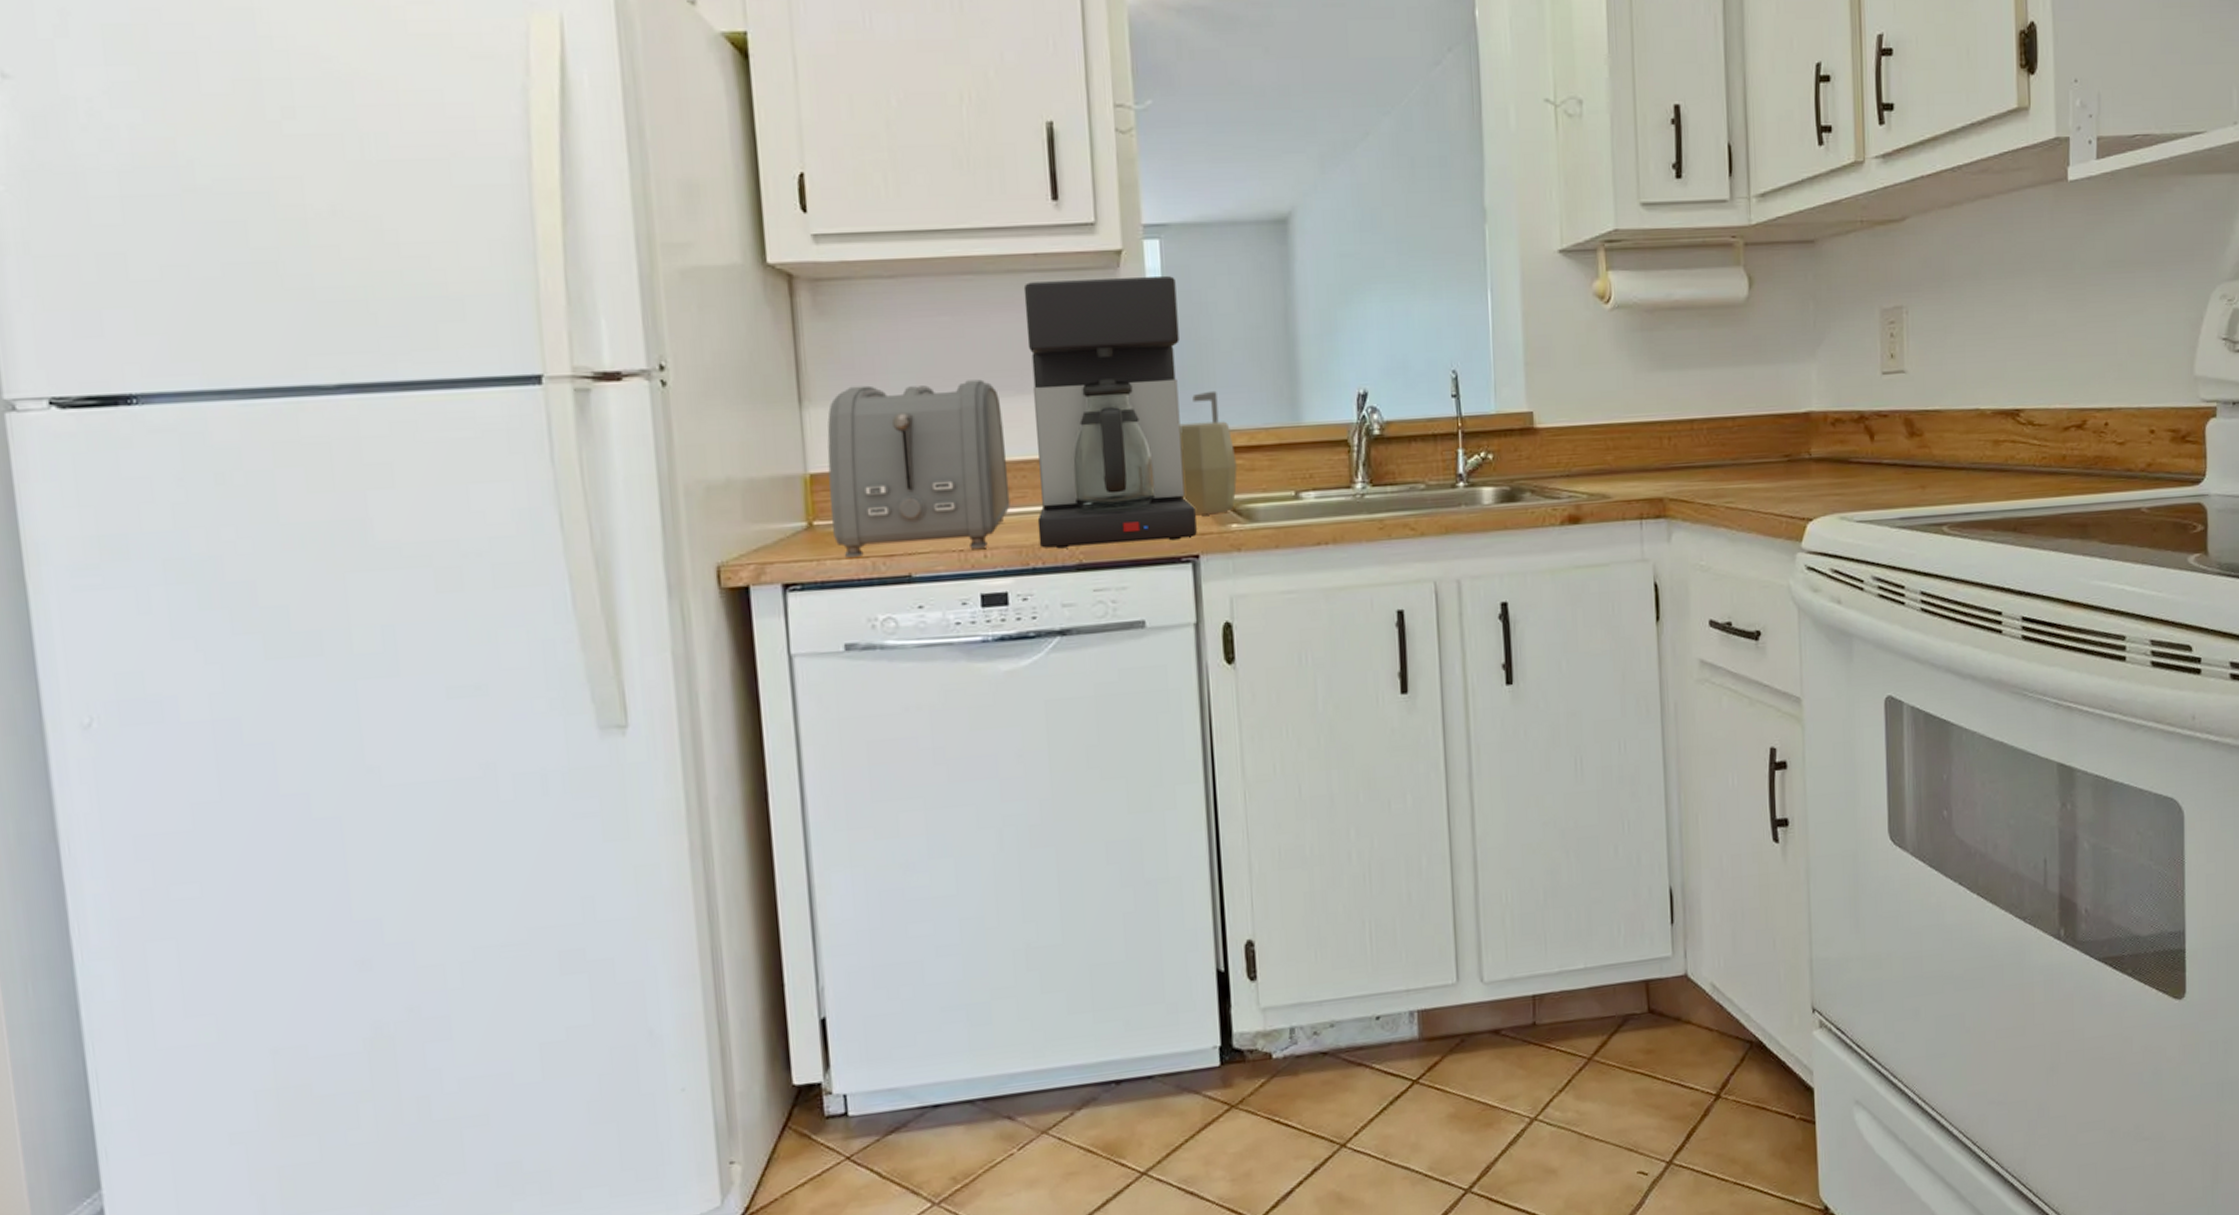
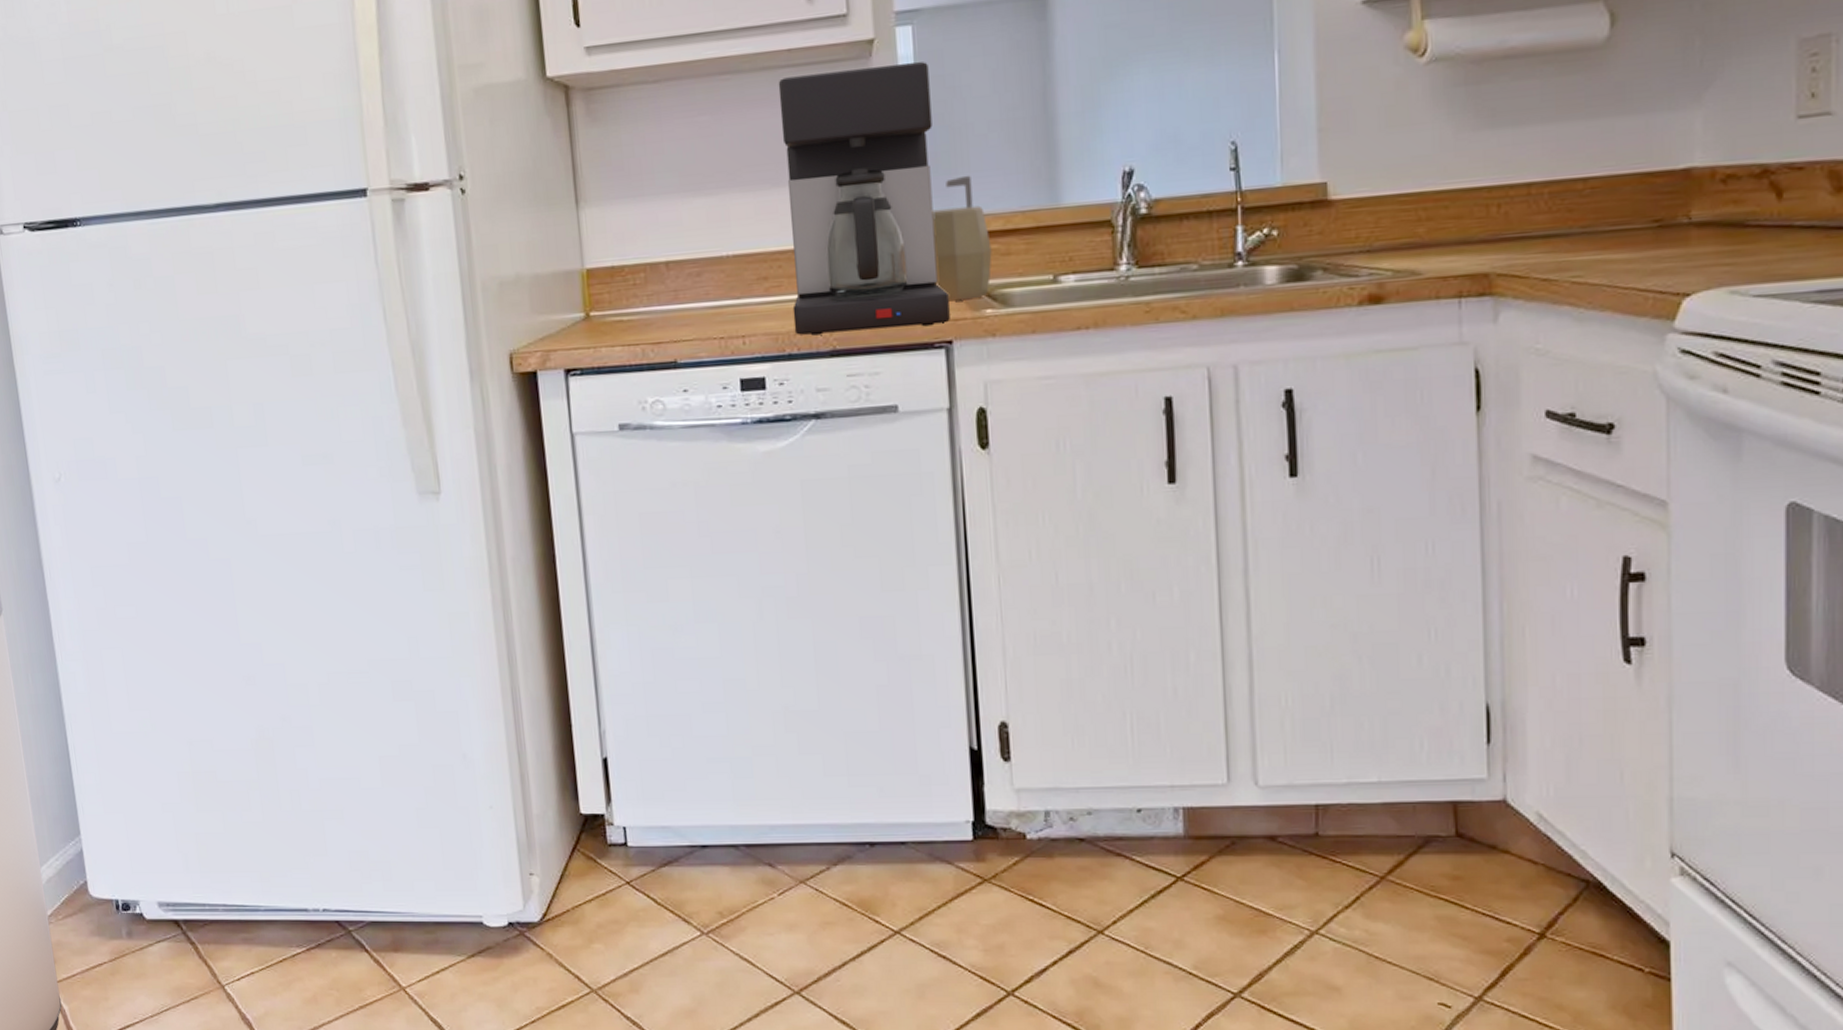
toaster: present [827,379,1011,558] -> none [601,174,767,345]

